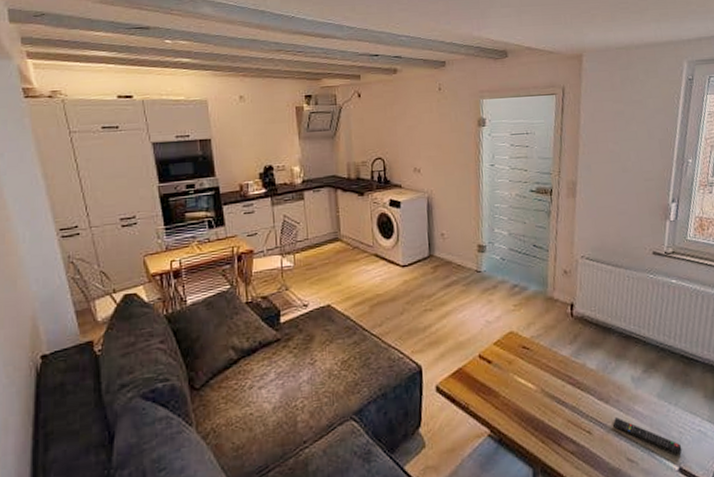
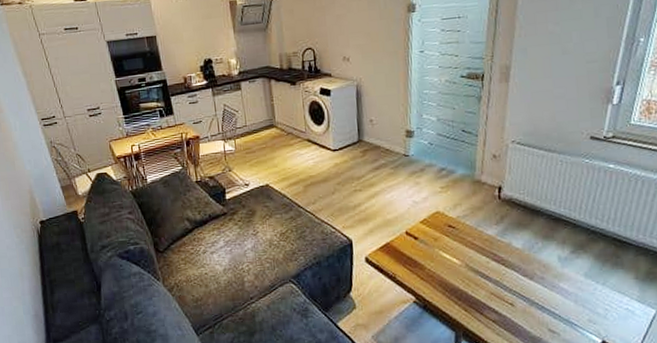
remote control: present [613,417,683,455] -> none [536,293,607,330]

